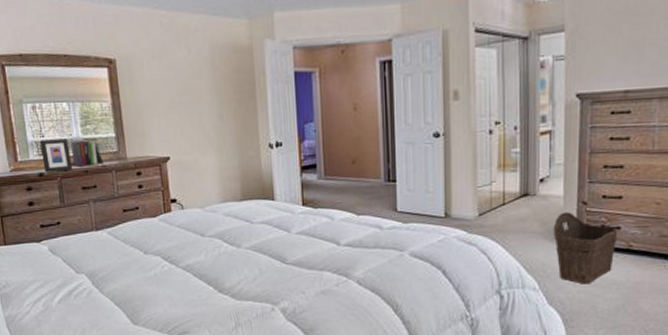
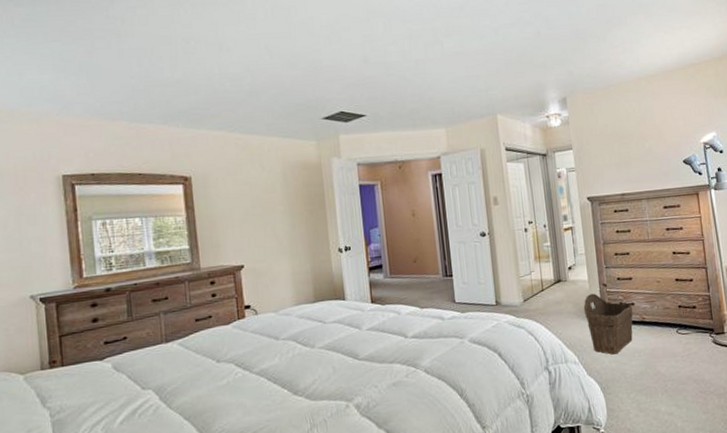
picture frame: present [39,139,73,173] -> none [108,252,144,287]
books: present [71,139,104,167] -> none [143,253,176,280]

